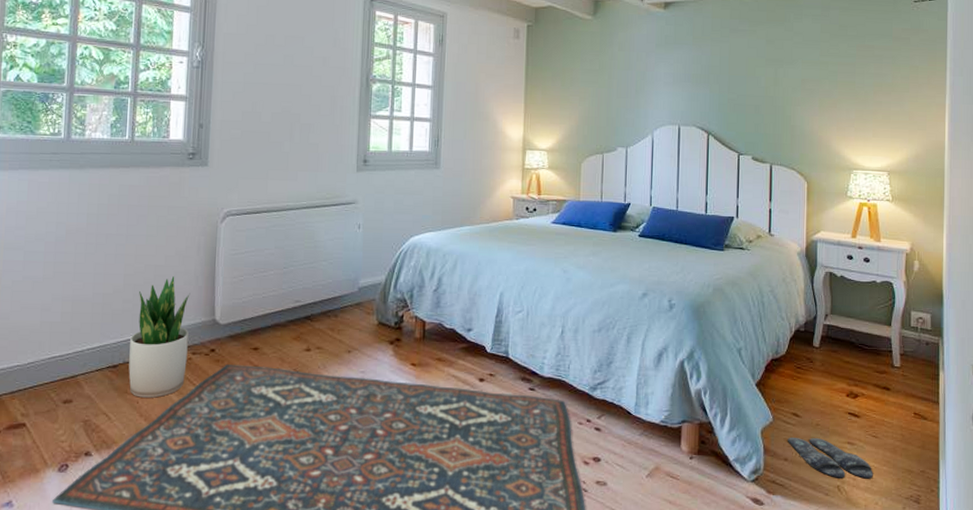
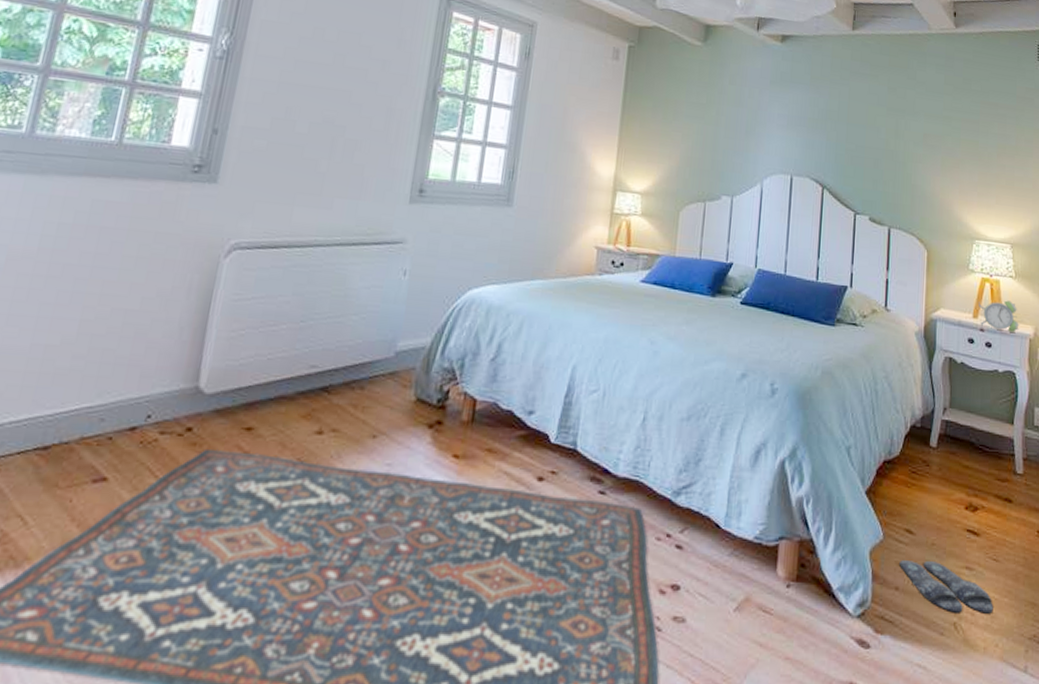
planter: present [128,276,190,398] -> none [61,326,169,495]
alarm clock: none [857,221,896,249] -> present [979,300,1019,333]

